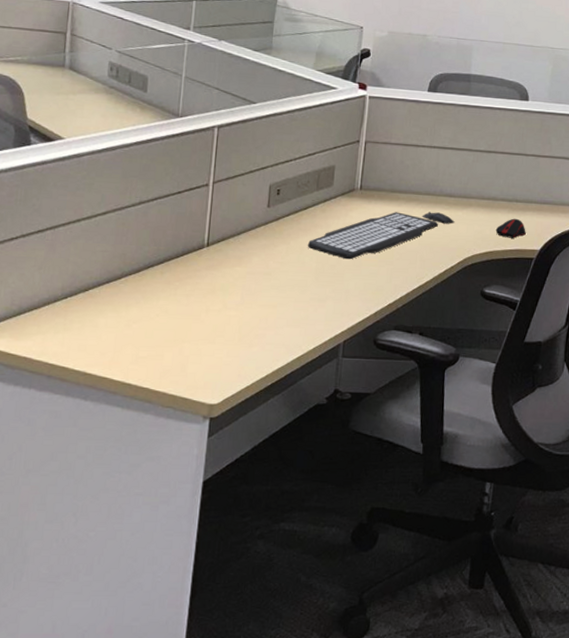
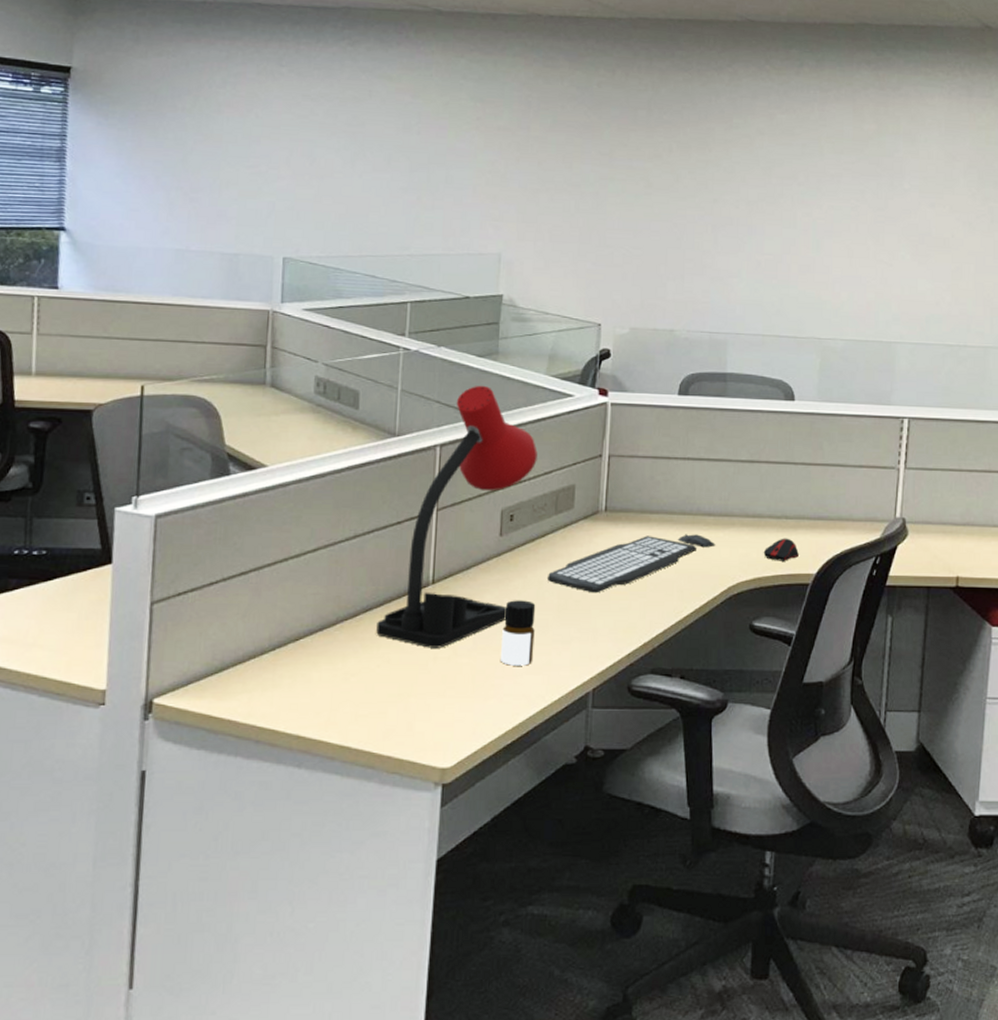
desk lamp: none [156,75,303,302] -> present [376,385,538,648]
bottle: none [265,263,297,320] -> present [501,600,536,666]

